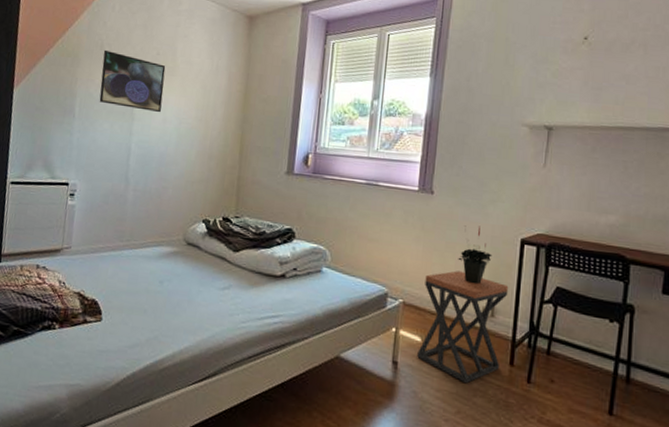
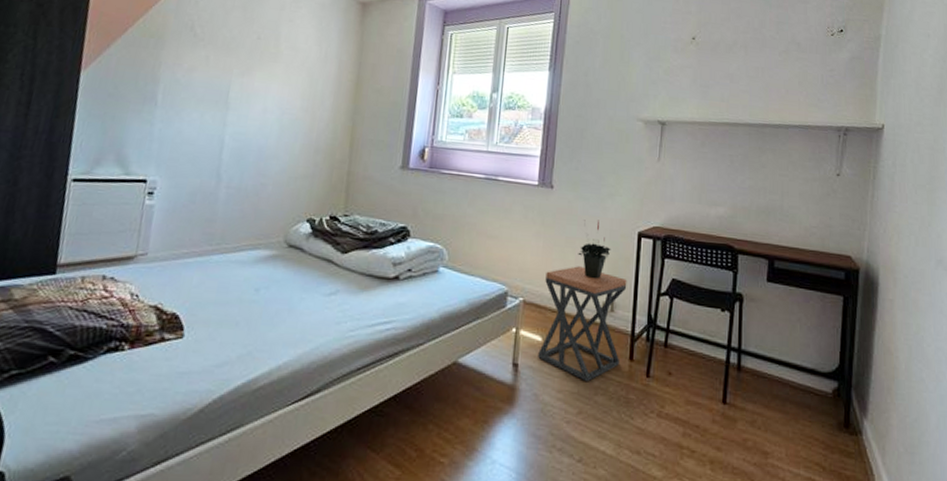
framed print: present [99,49,166,113] -> none [187,31,268,102]

